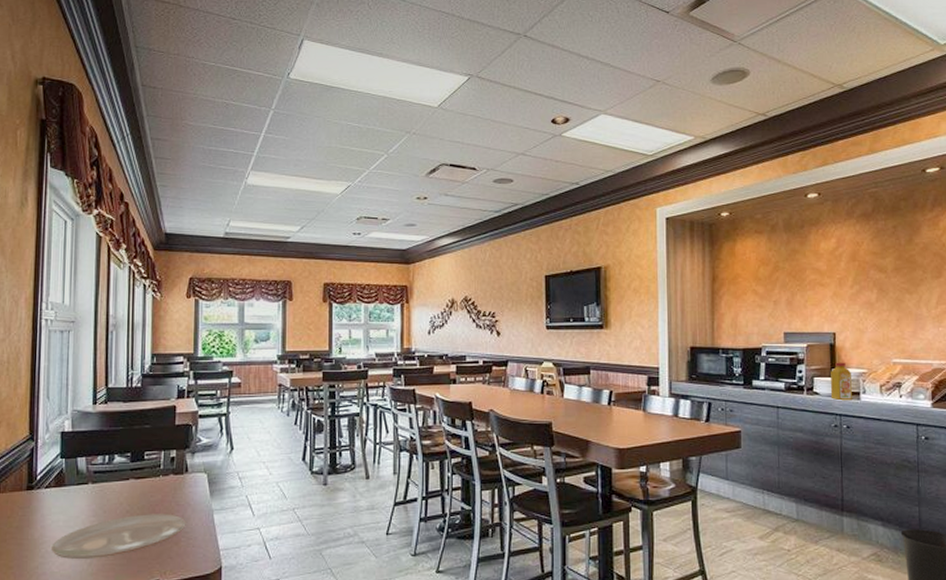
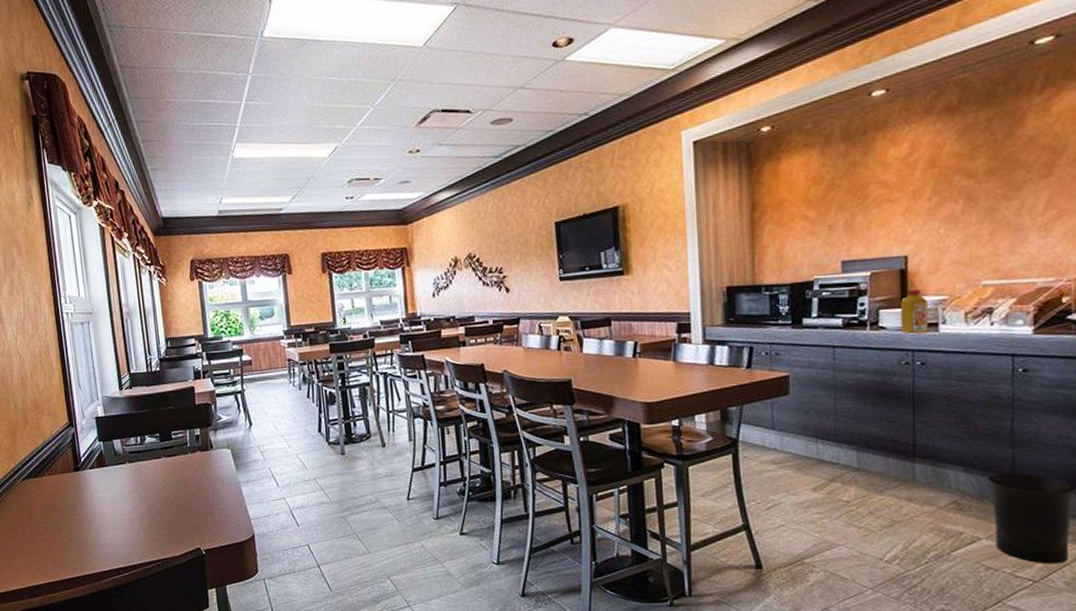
plate: present [51,514,186,559] -> none [103,488,217,531]

